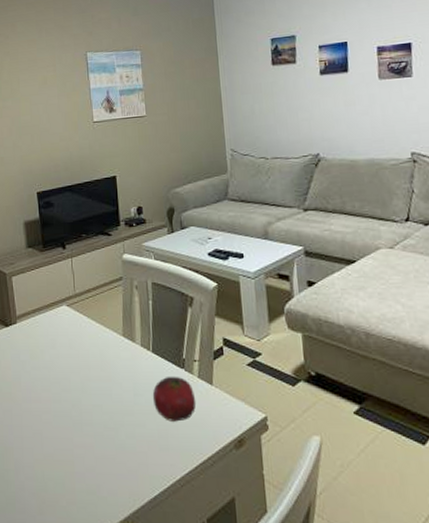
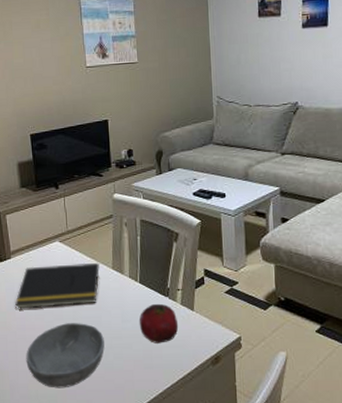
notepad: none [21,328,109,379] -> present [15,262,100,309]
bowl: none [31,396,116,470] -> present [26,323,105,388]

